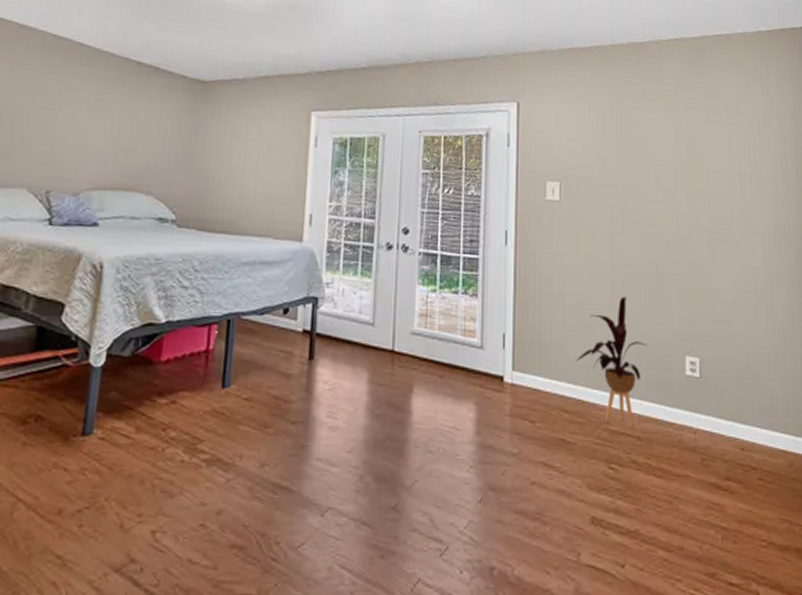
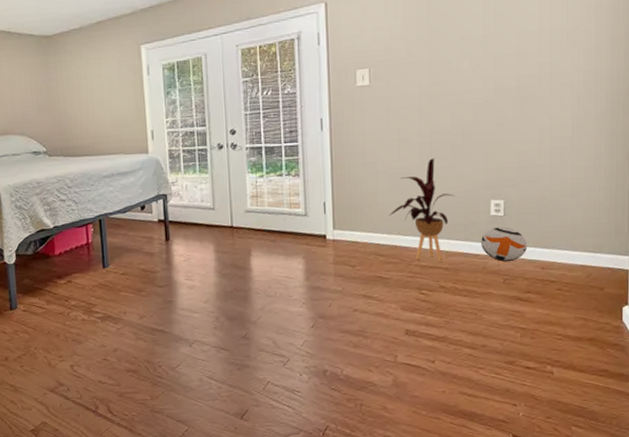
ball: none [676,391,726,436] -> present [481,227,528,262]

